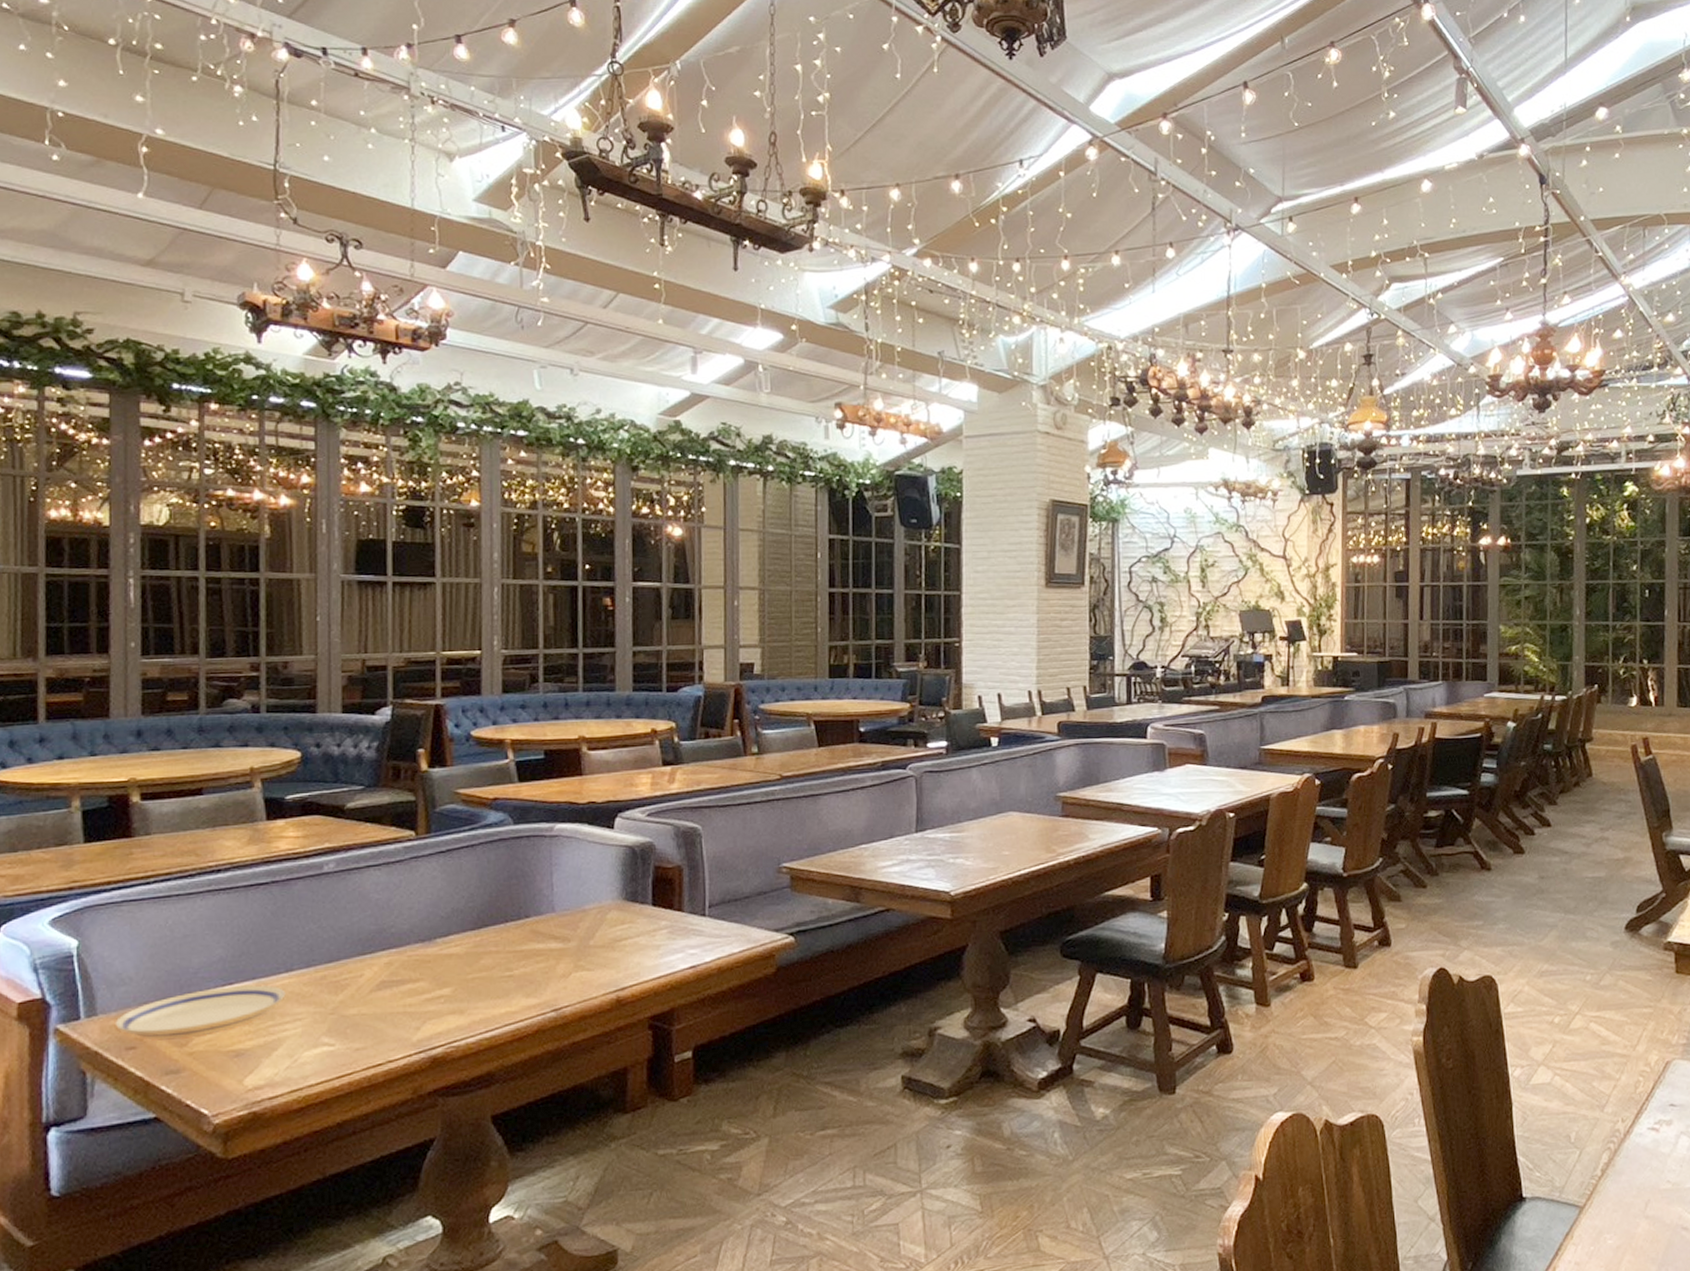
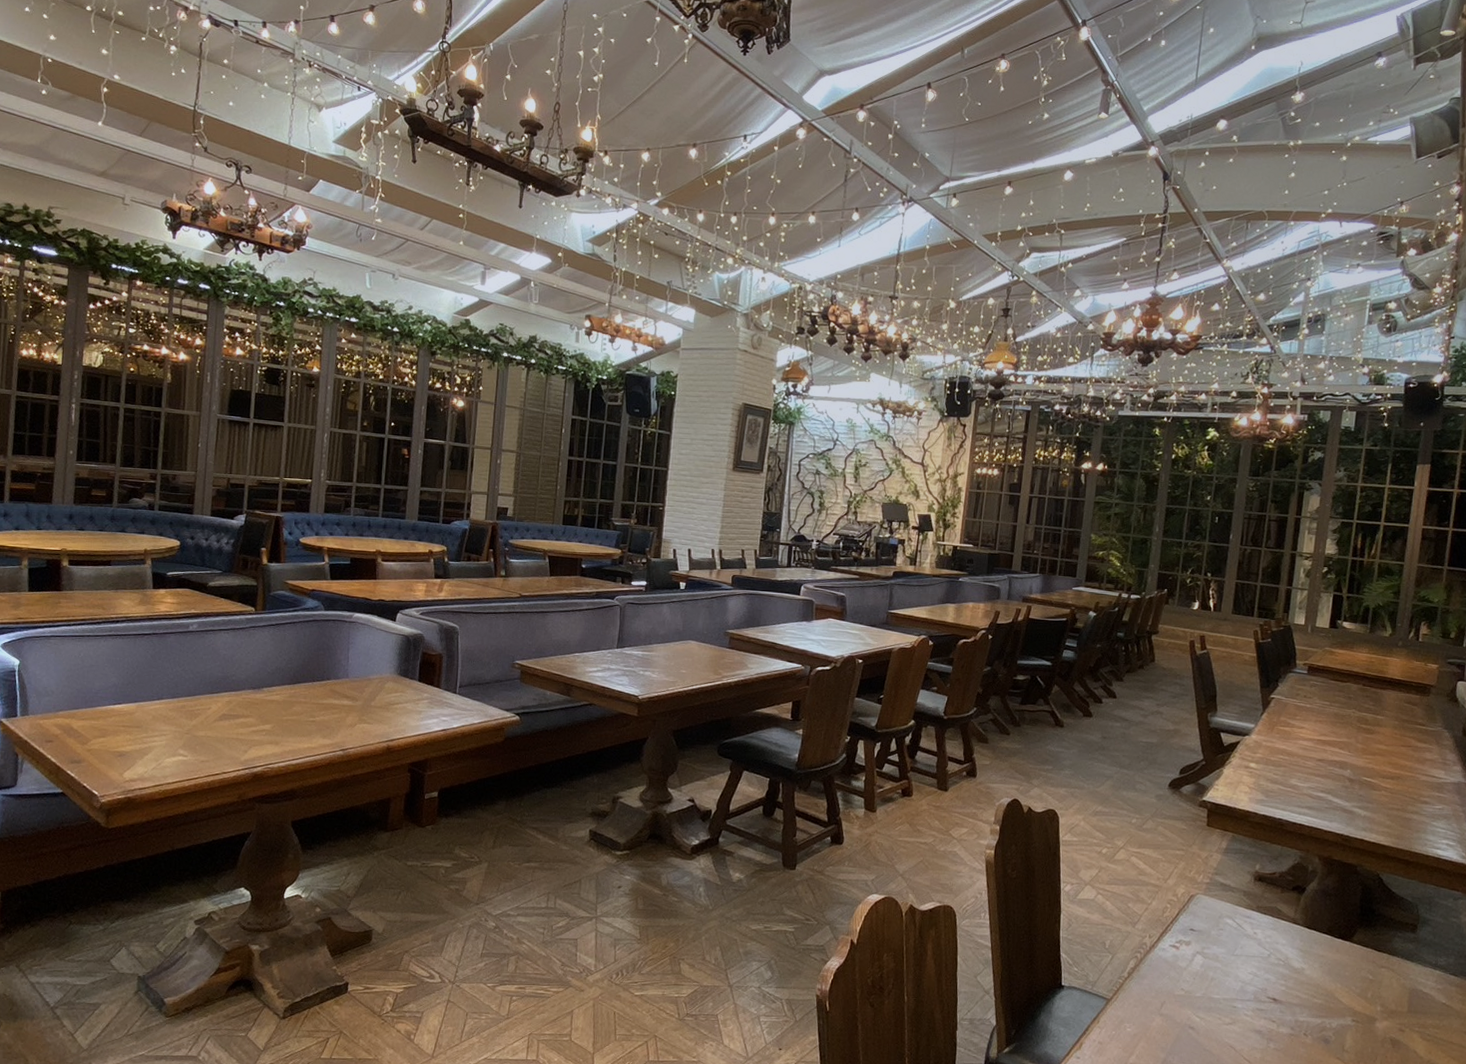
plate: present [116,985,286,1040] -> none [41,705,157,739]

